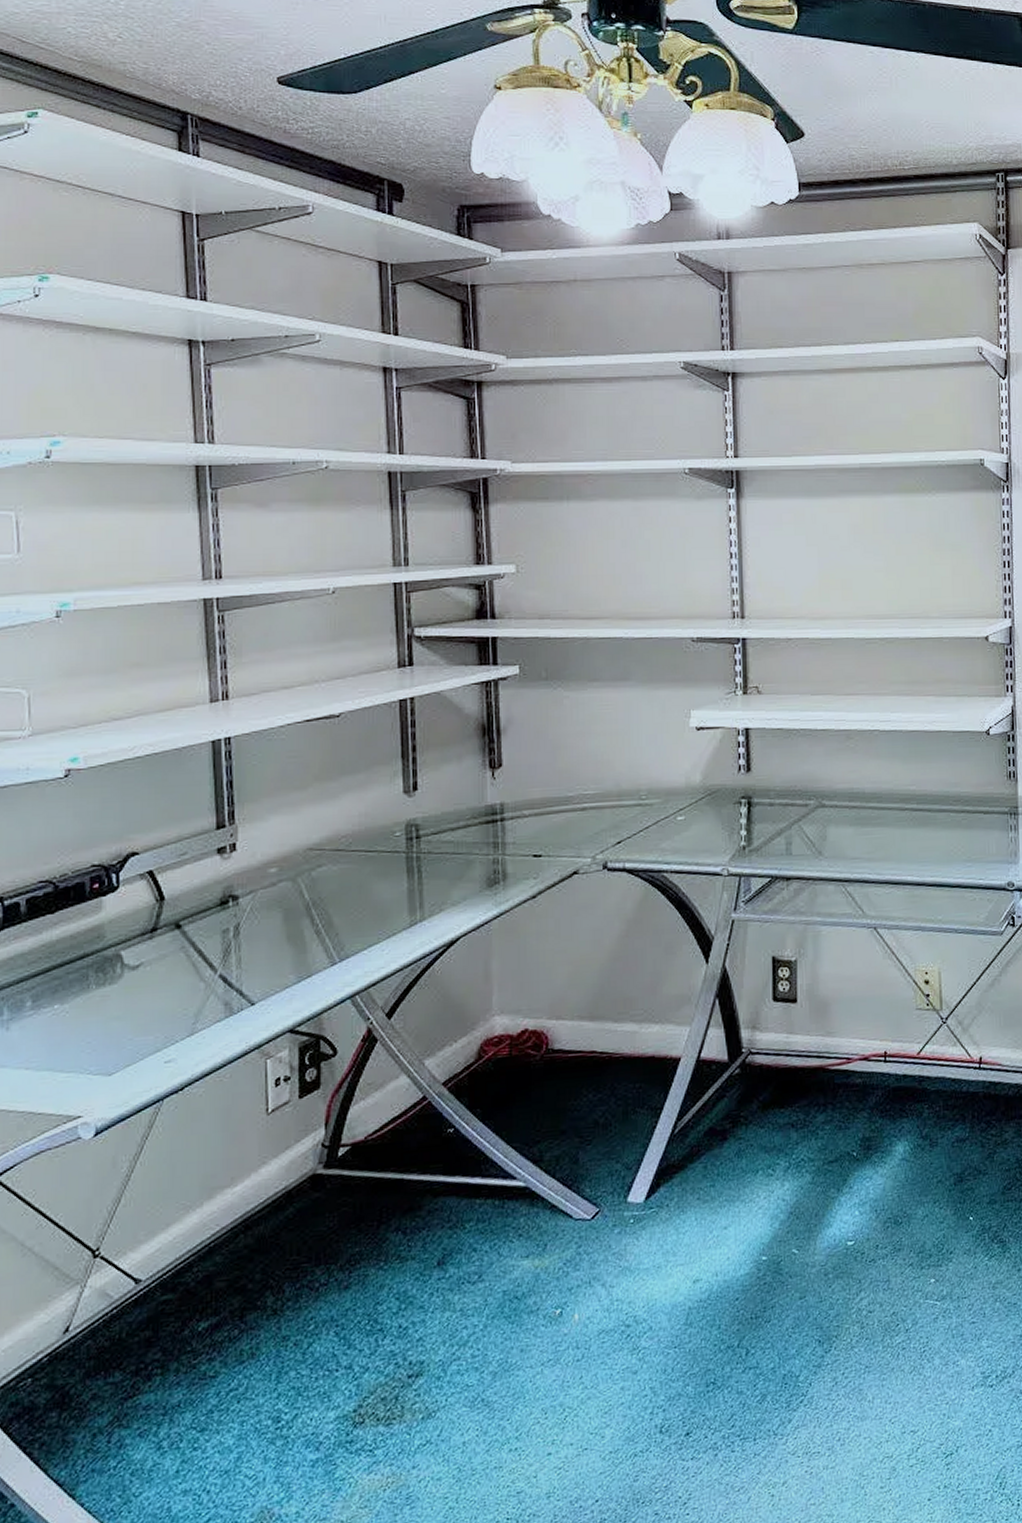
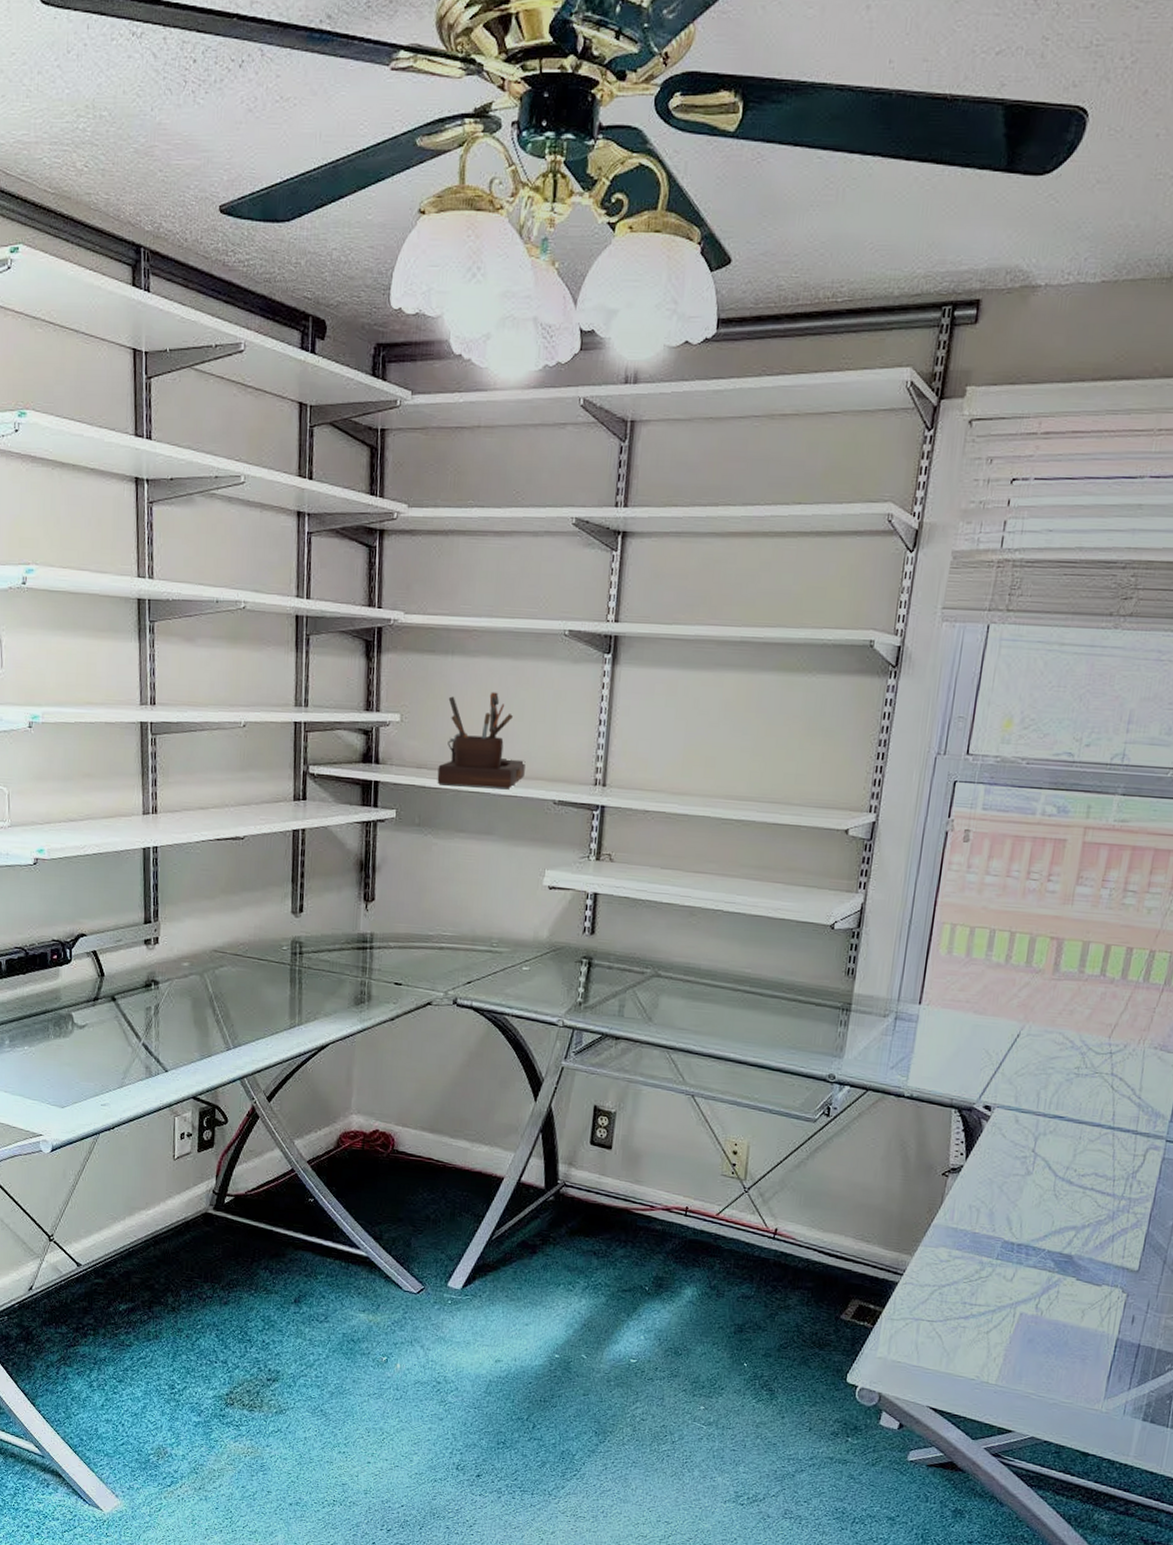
desk organizer: none [562,534,658,634] -> present [437,692,526,789]

